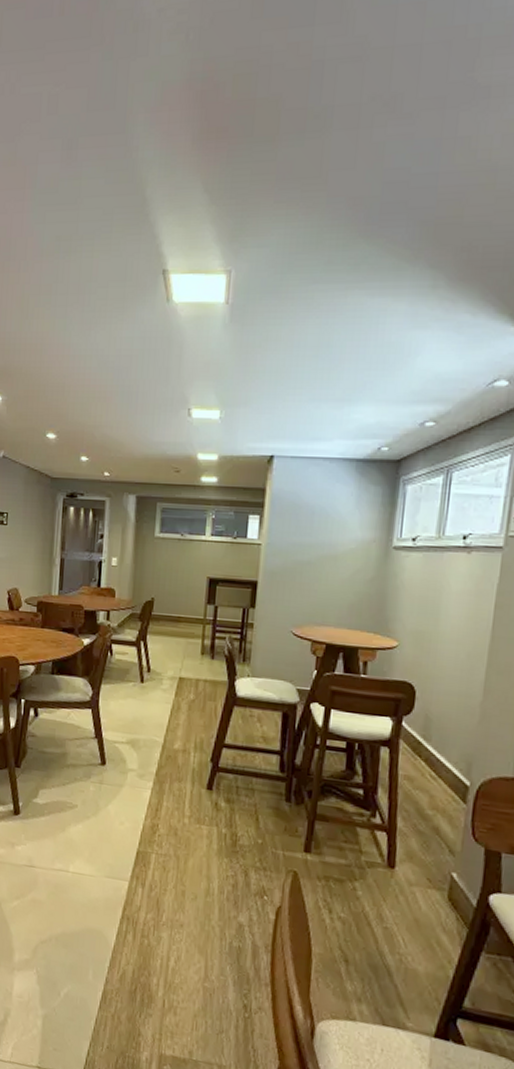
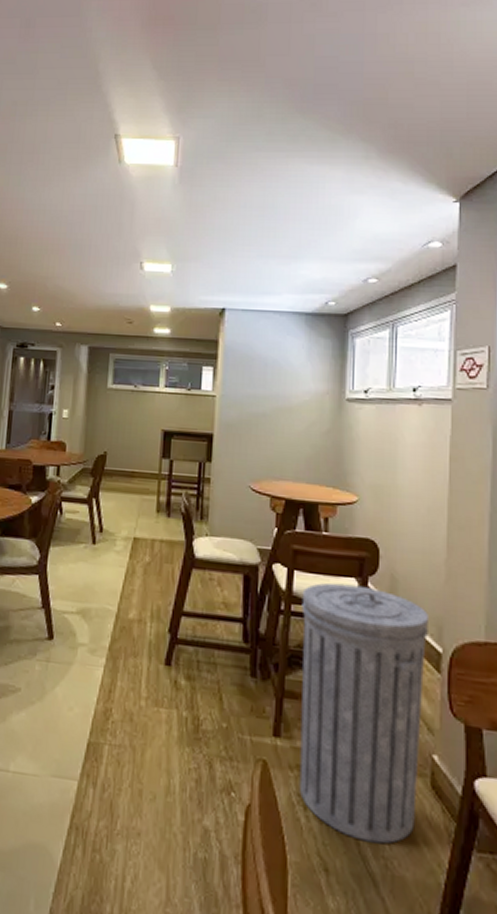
trash can: none [325,721,459,943] -> present [299,582,428,844]

